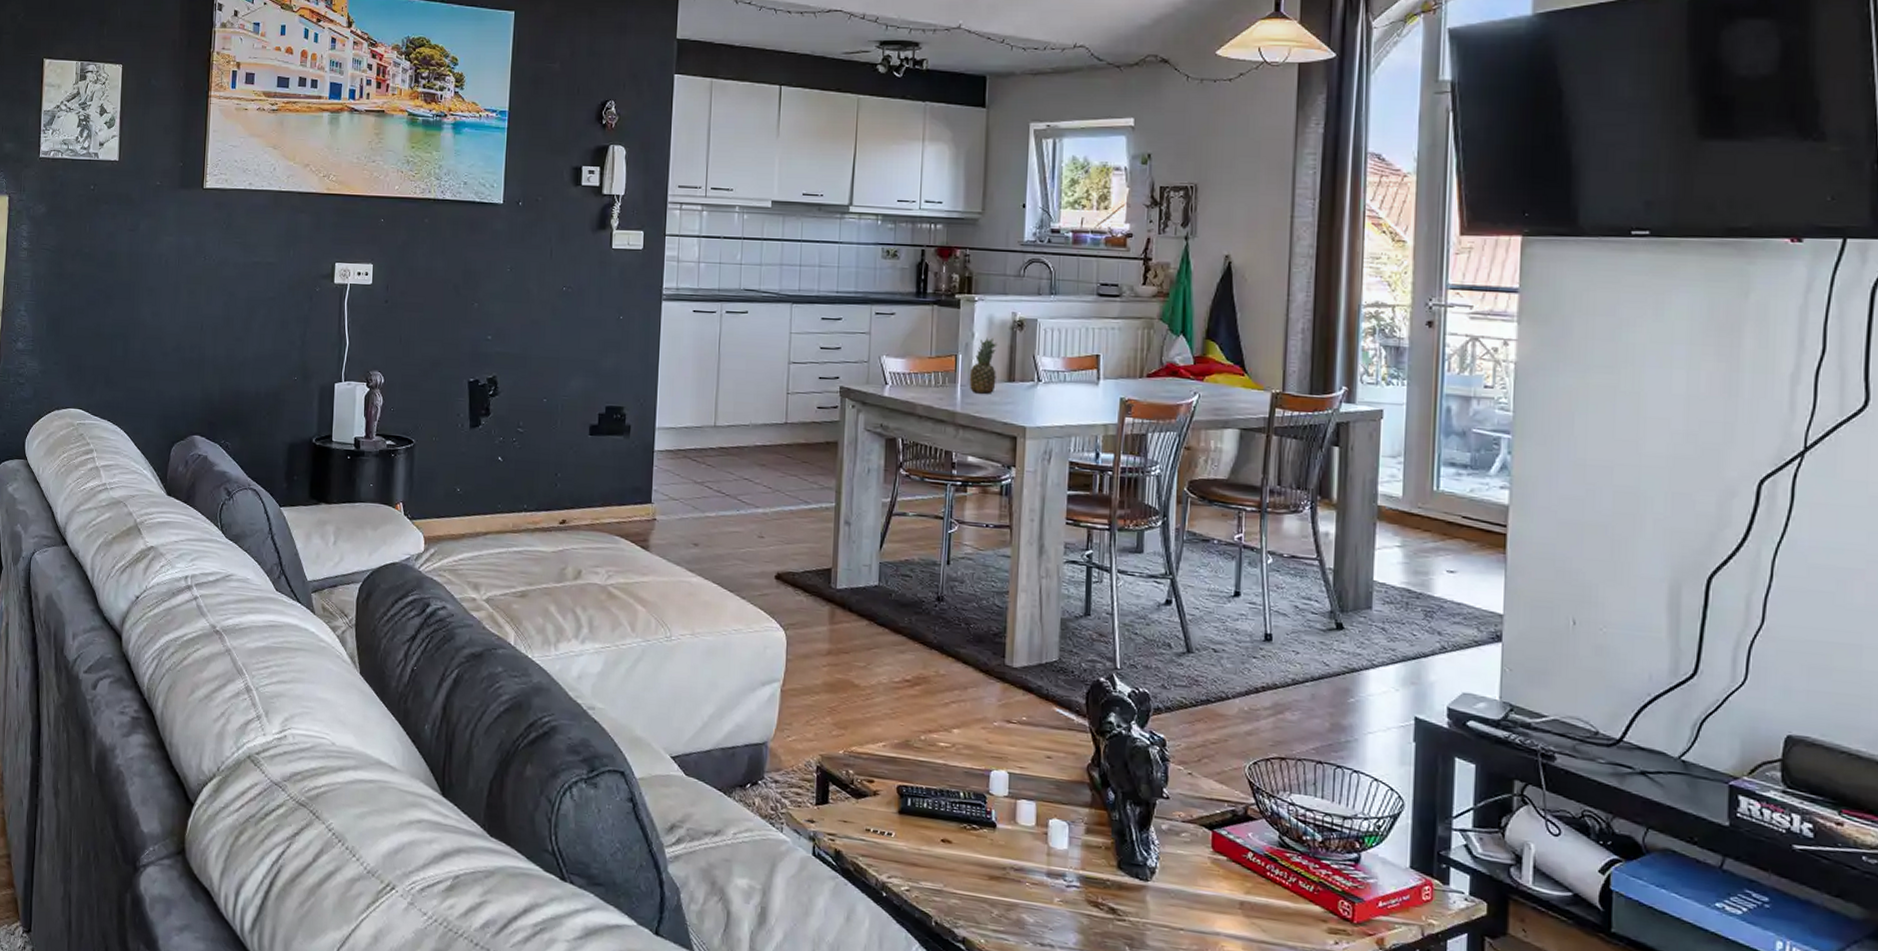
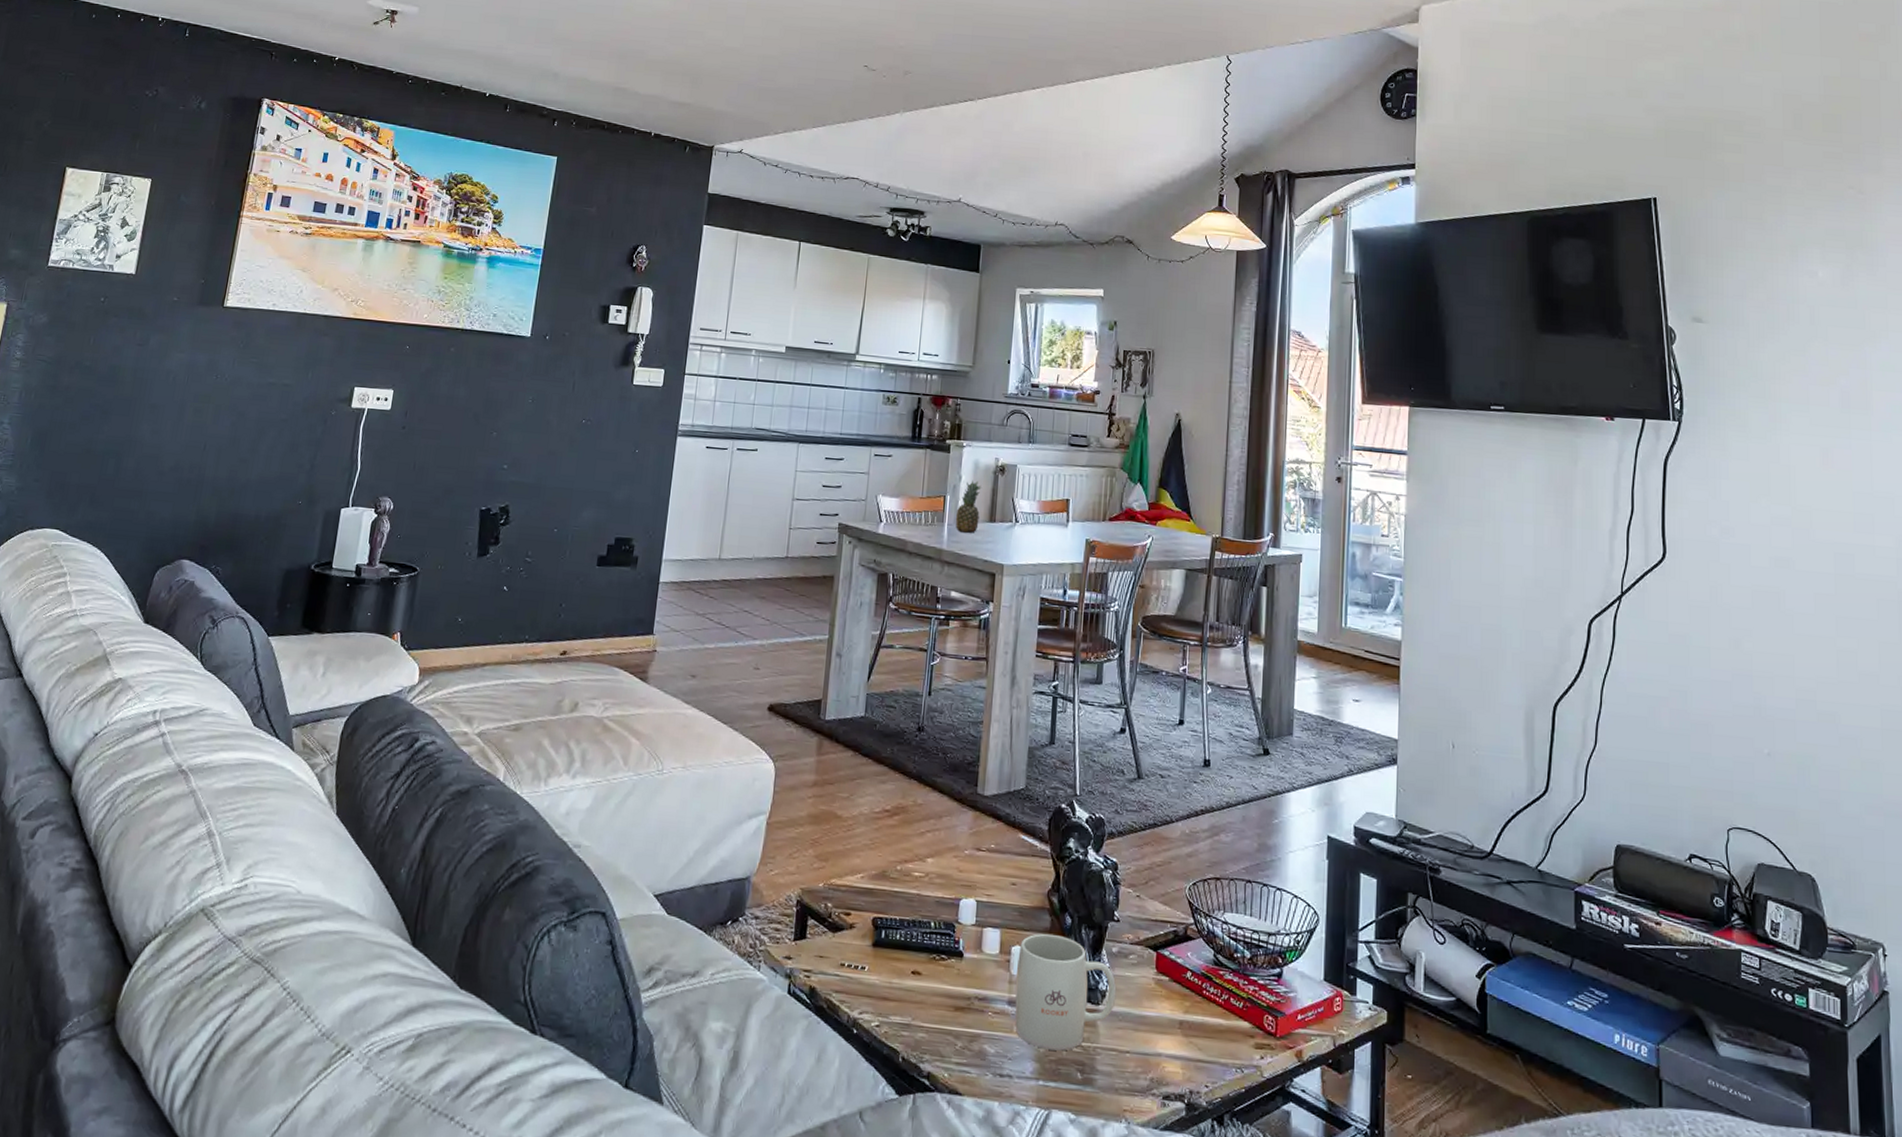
mug: none [1054,808,1168,925] -> present [1015,933,1117,1051]

